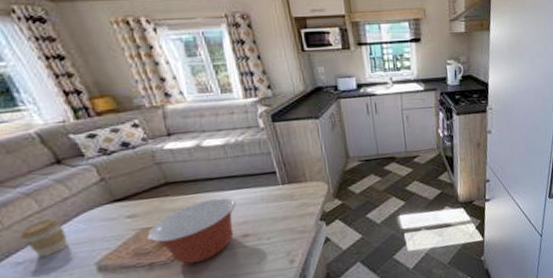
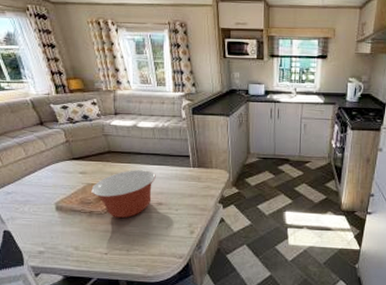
coffee cup: present [18,218,69,258] -> none [11,165,40,192]

